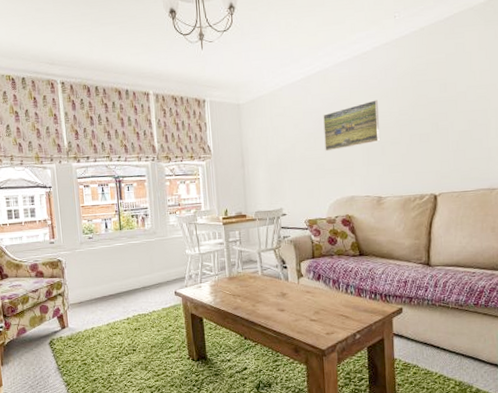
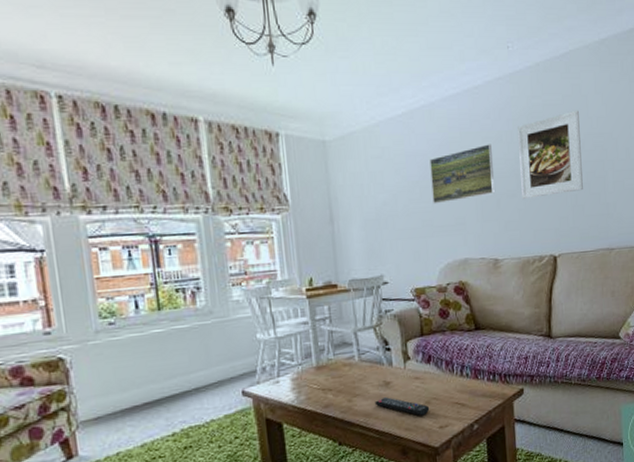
remote control: none [273,305,319,323] -> present [374,397,430,416]
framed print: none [402,66,465,145] -> present [518,110,583,199]

